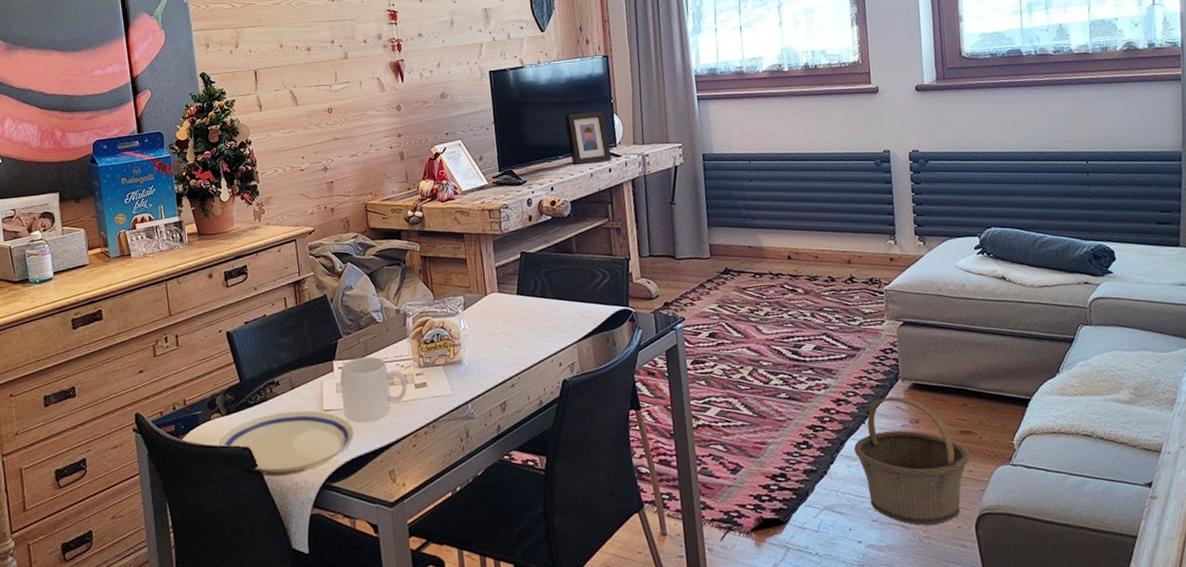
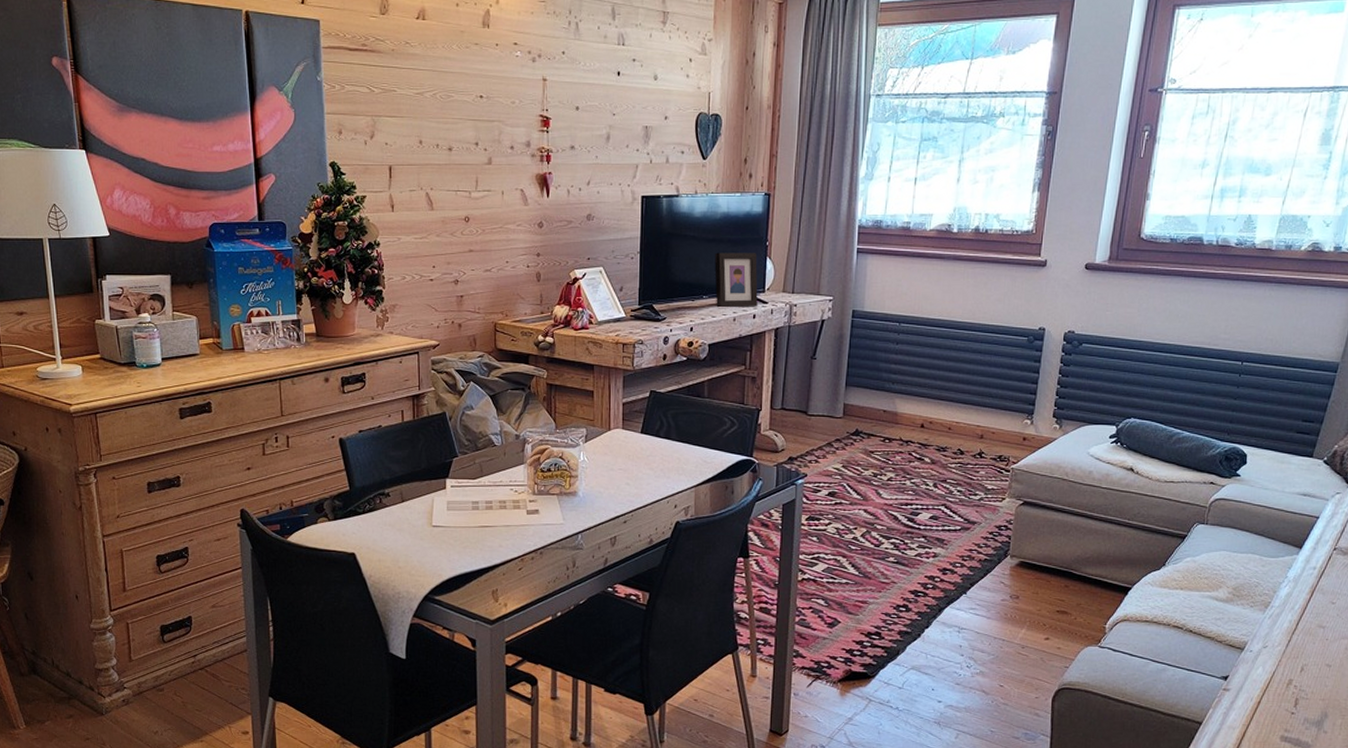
plate: present [217,410,354,477] -> none [322,523,461,584]
mug: present [340,356,408,423] -> none [450,478,520,542]
basket: present [853,396,970,525] -> none [950,571,1060,693]

